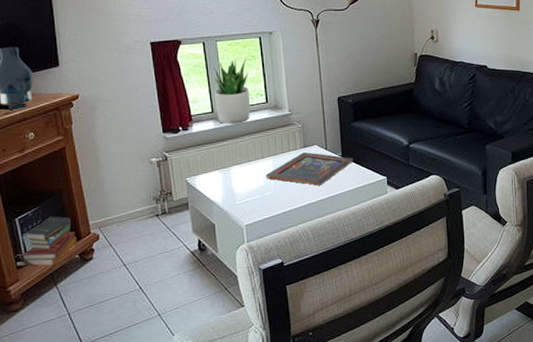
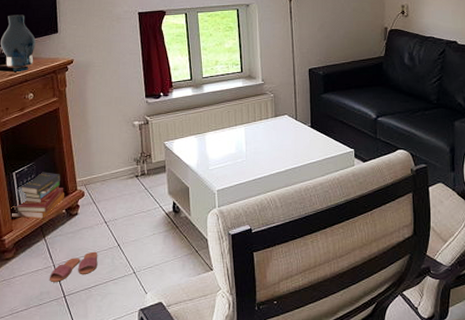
slippers: none [65,296,118,331] -> present [50,251,98,282]
planter: present [214,58,251,125] -> none [194,29,227,92]
religious icon: present [265,152,353,186] -> none [238,121,322,155]

